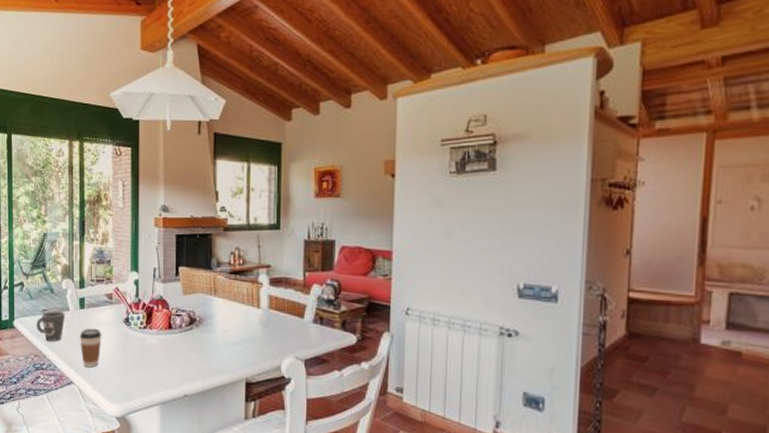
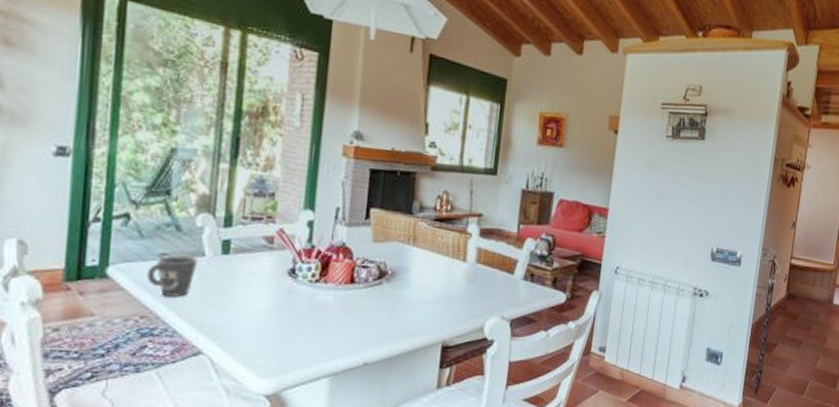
coffee cup: present [79,328,102,368] -> none [217,280,254,332]

